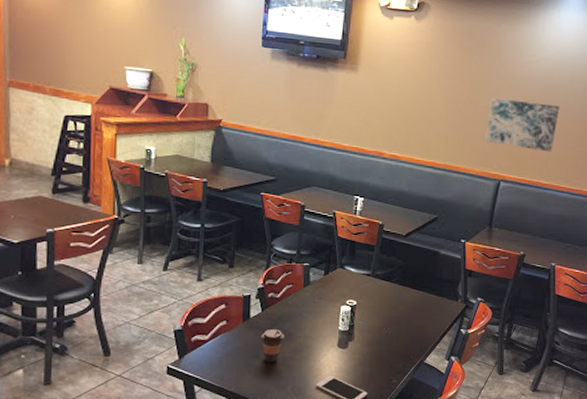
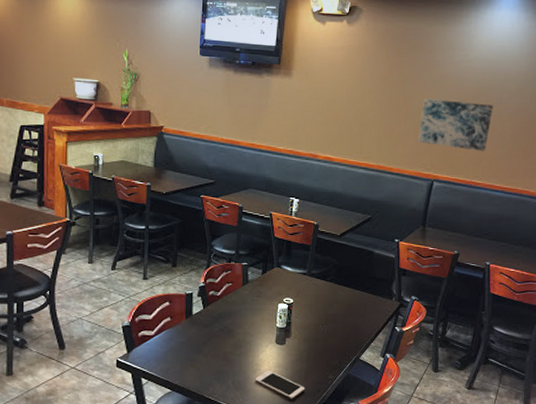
coffee cup: present [260,329,284,363] -> none [202,326,225,357]

